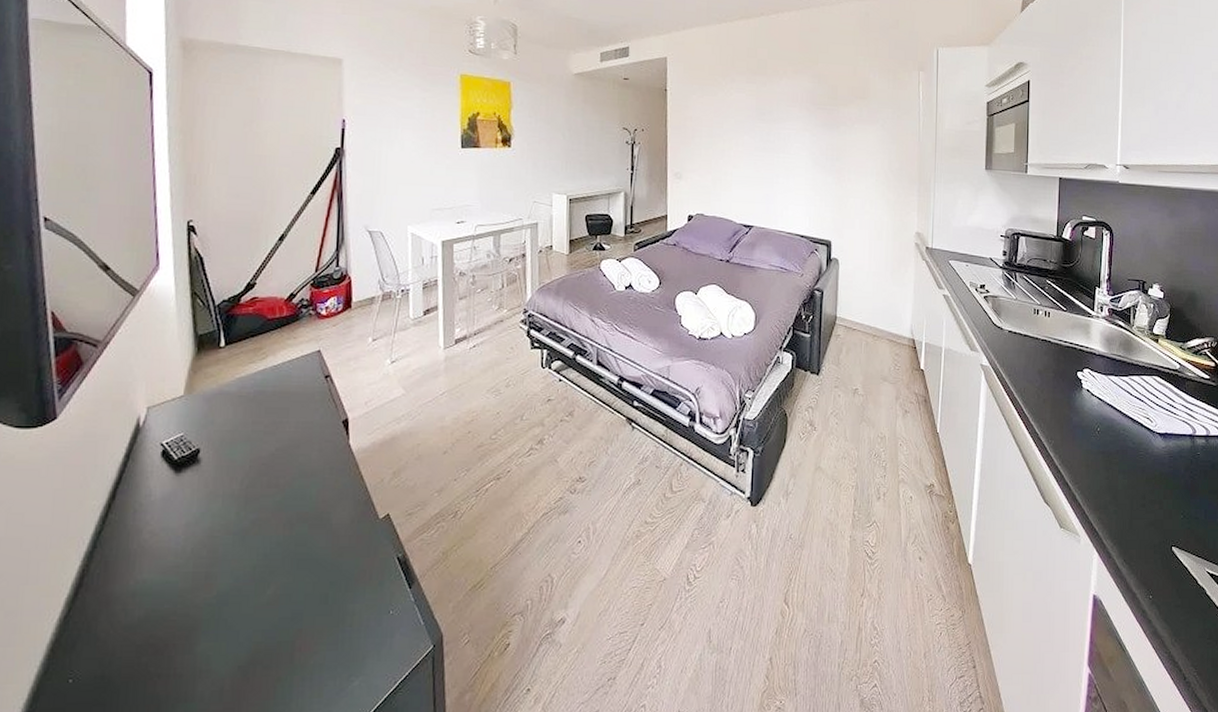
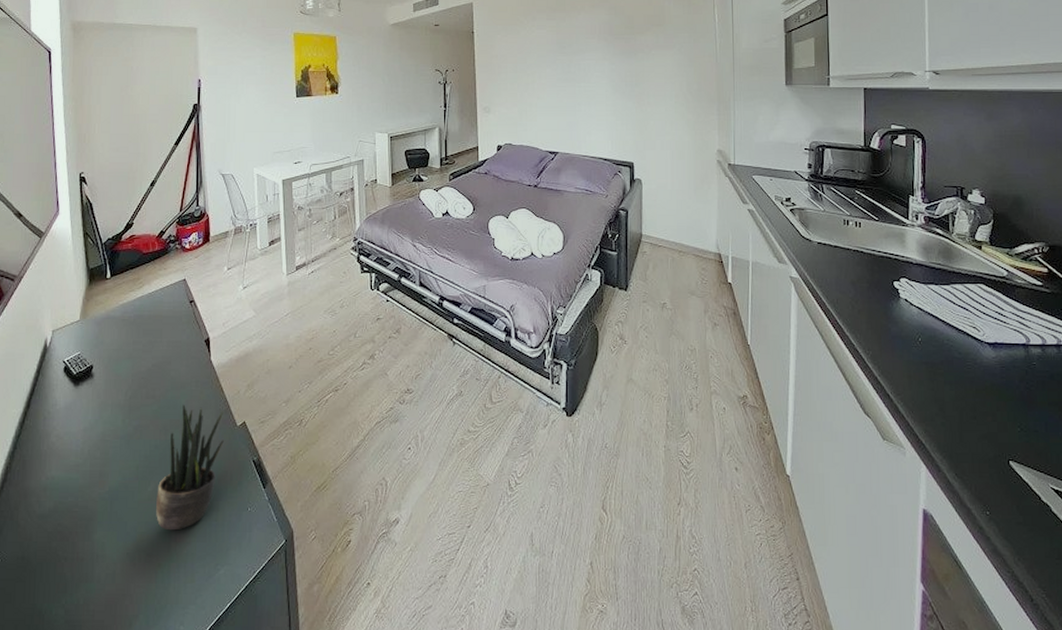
potted plant: none [276,494,364,639] -> present [156,404,224,531]

